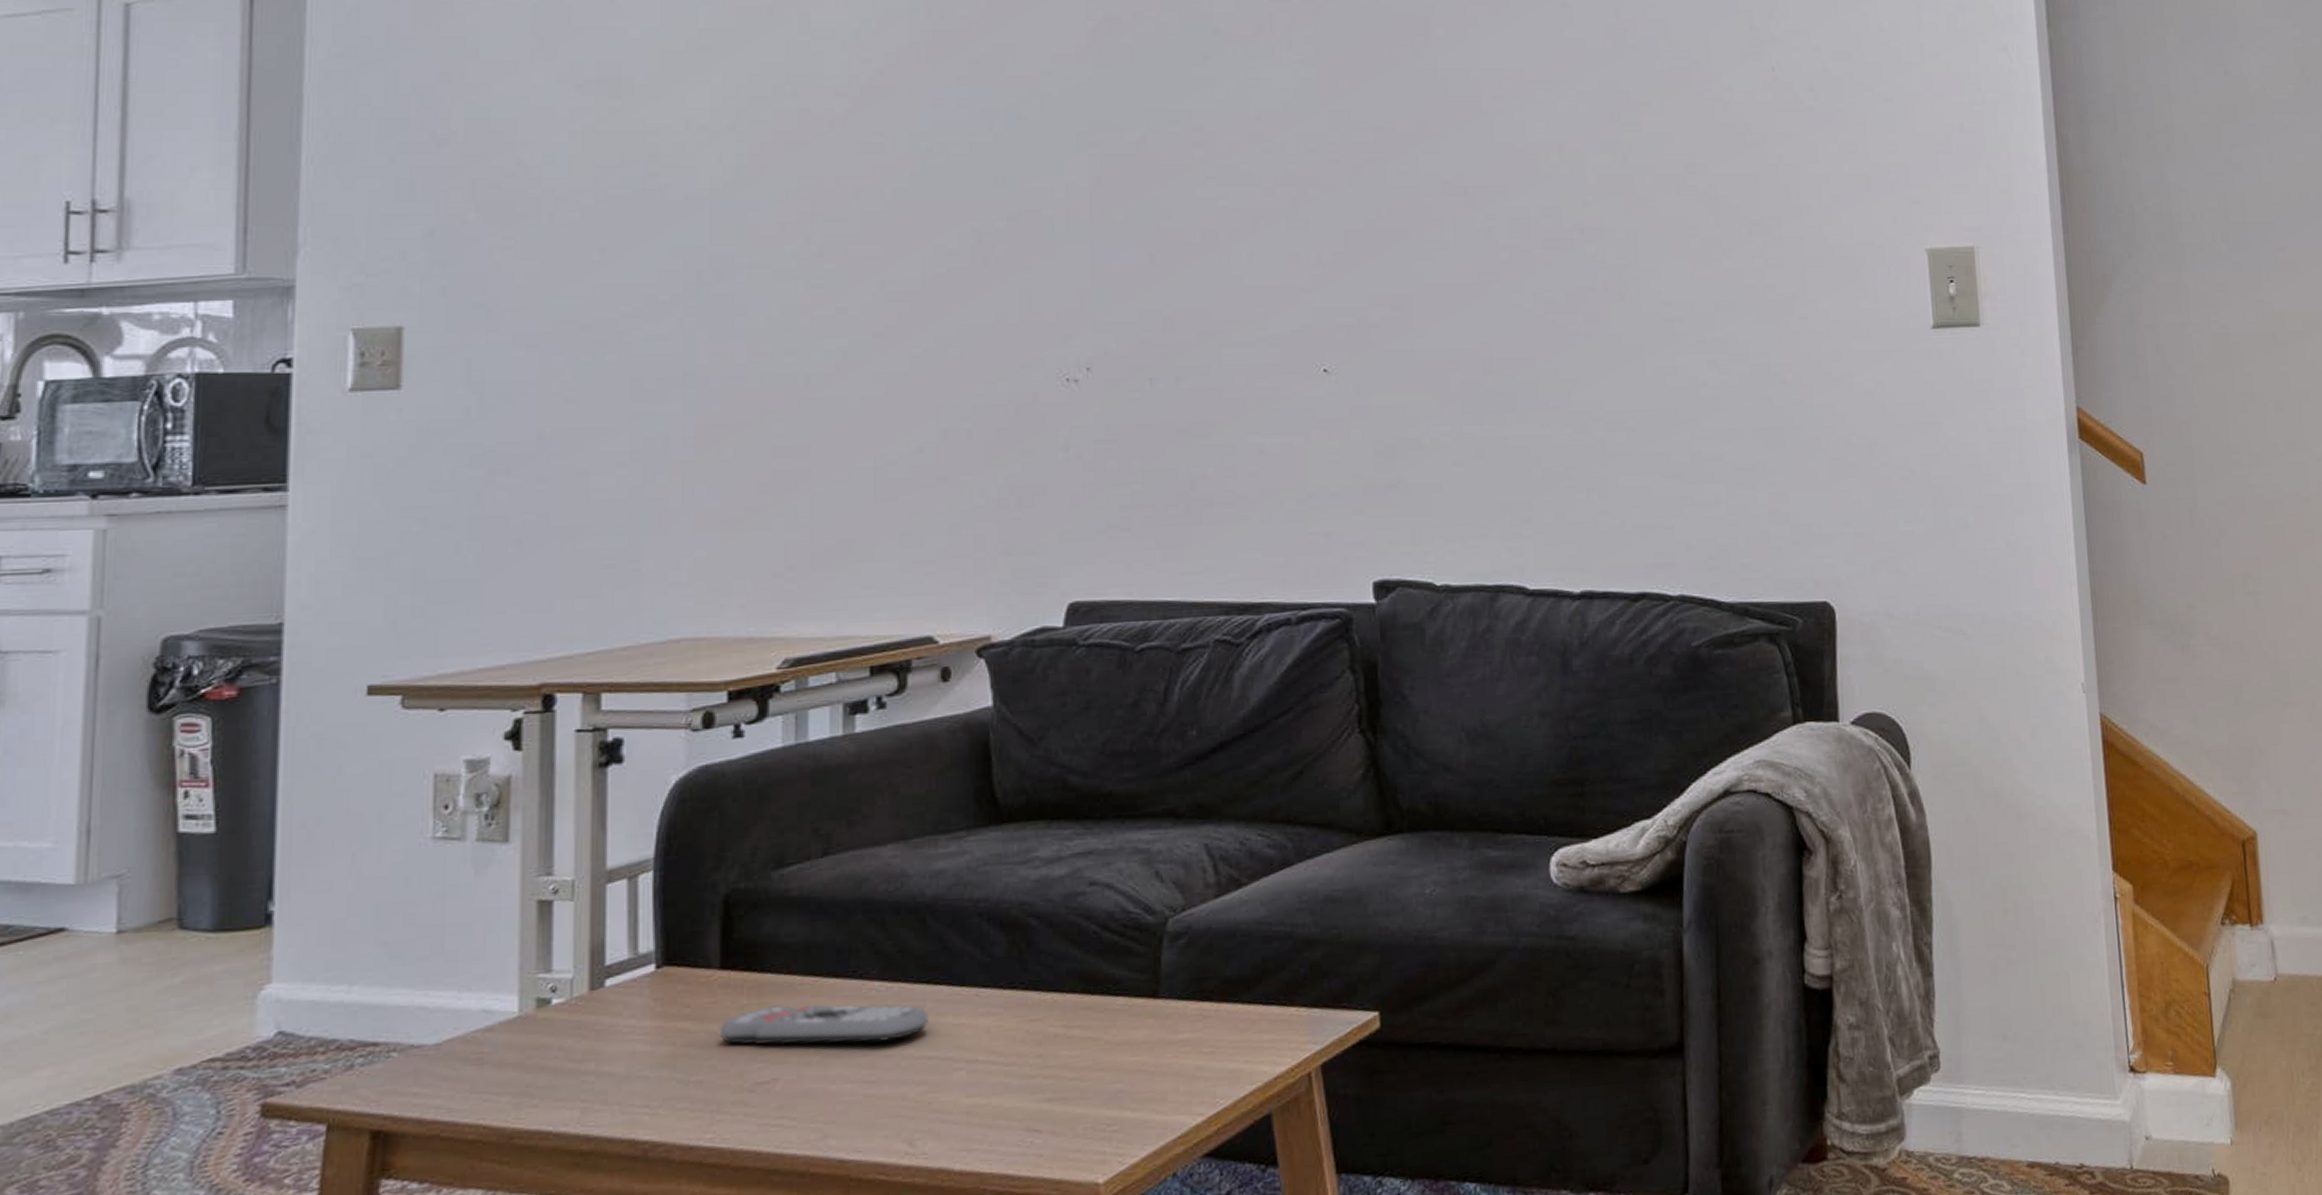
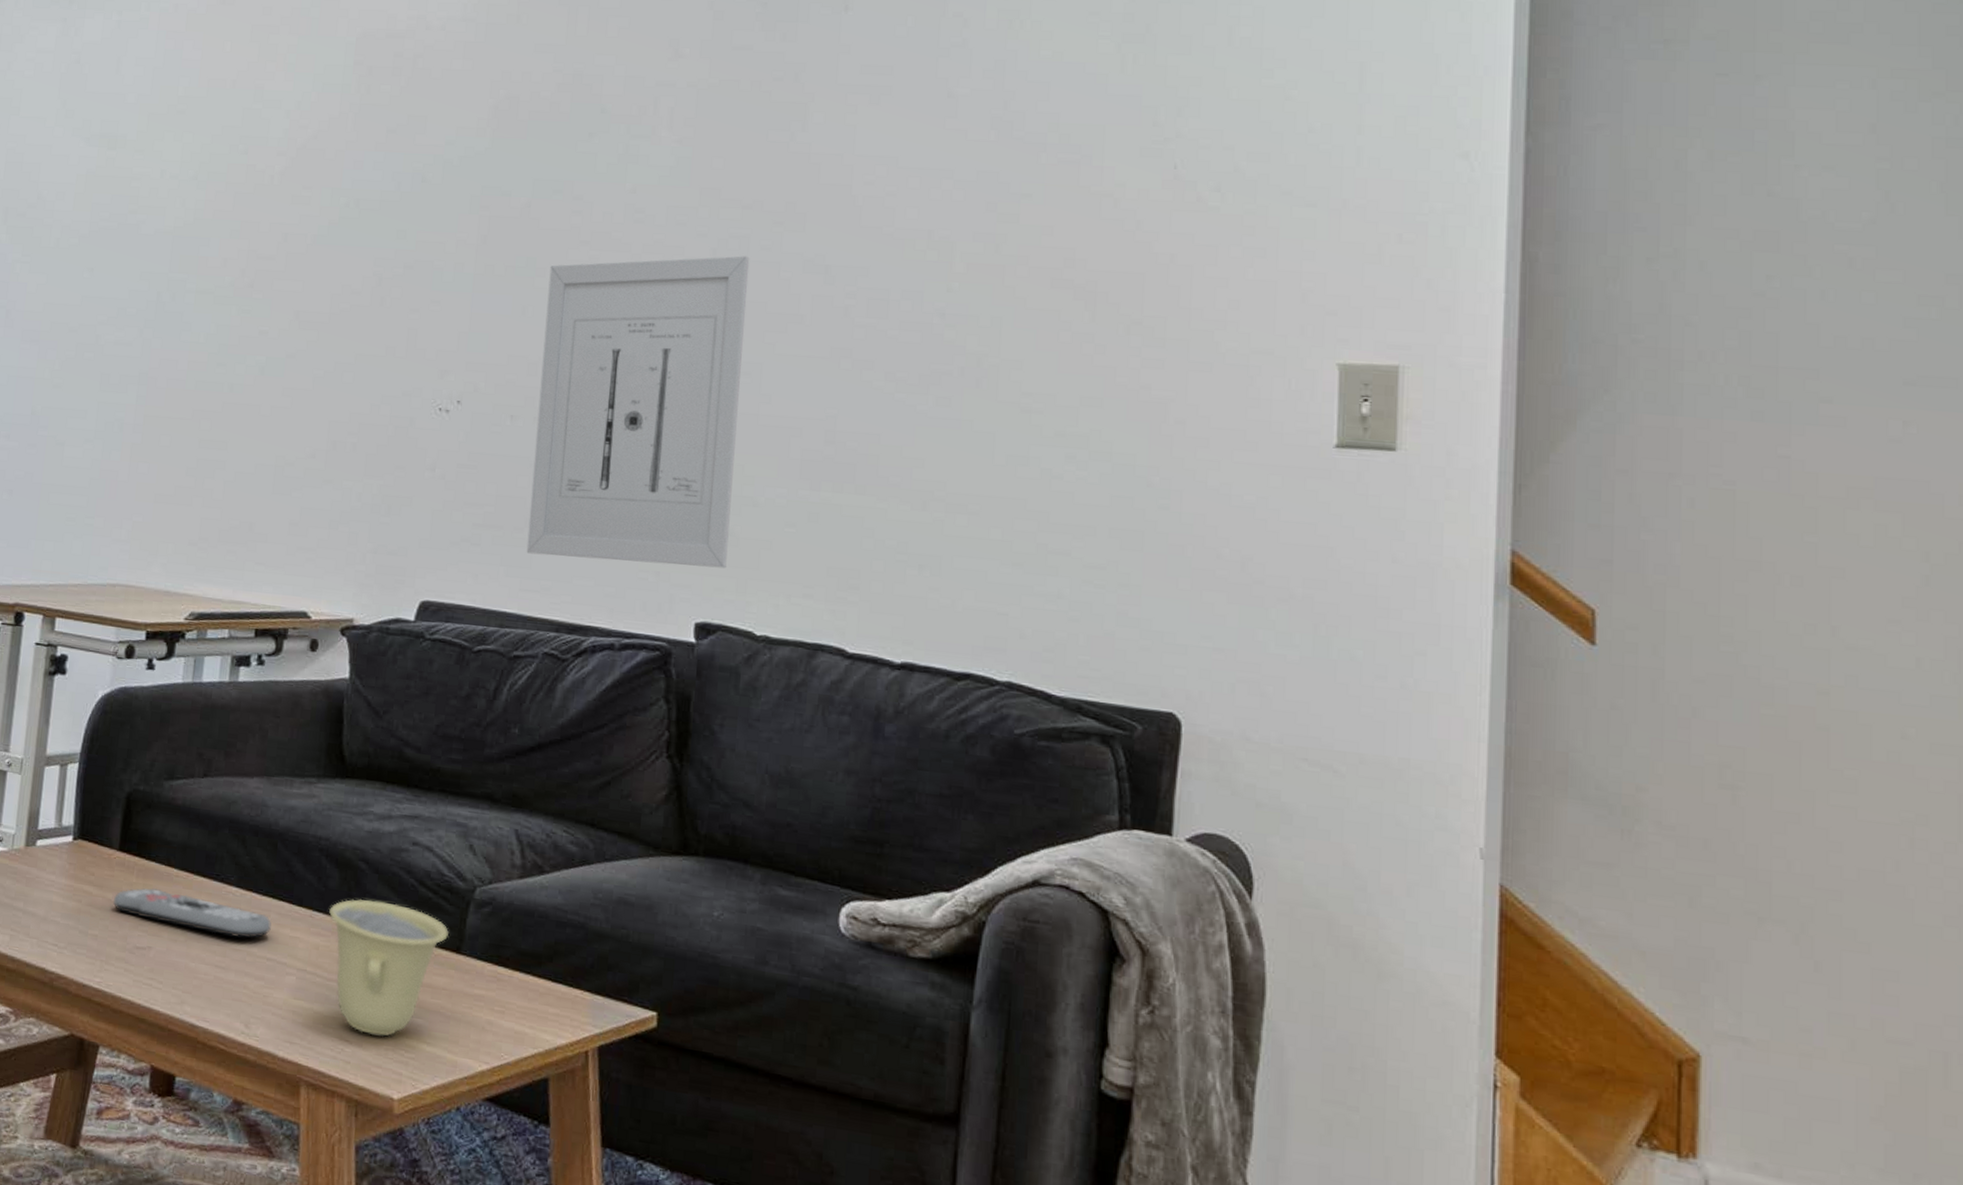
cup: none [998,958,1142,1117] -> present [329,899,449,1037]
wall art: none [1176,182,1399,532] -> present [526,256,750,569]

